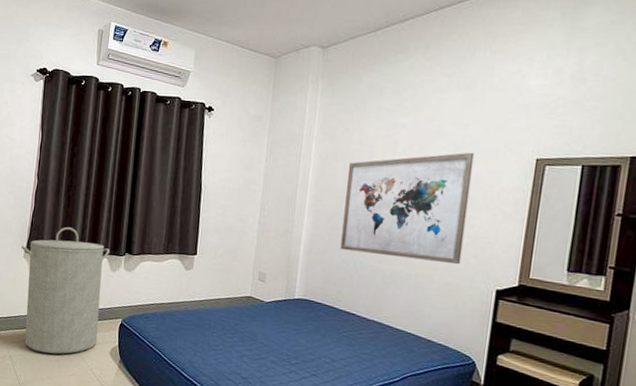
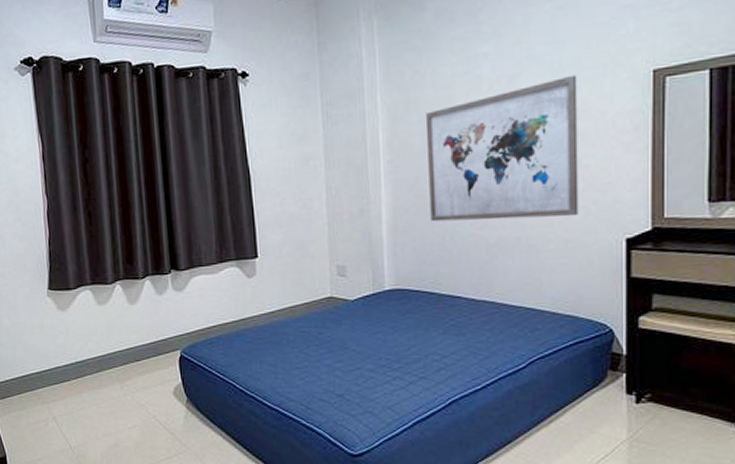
laundry hamper: present [21,226,110,354] -> none [42,249,156,407]

